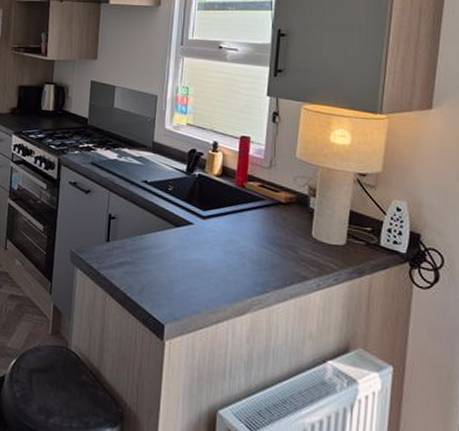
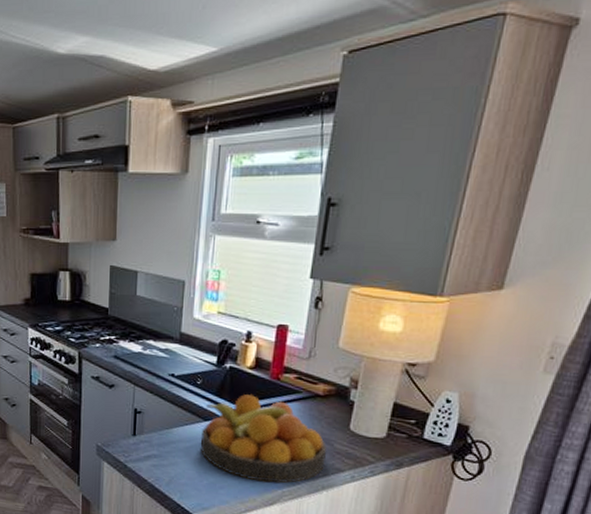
fruit bowl: none [171,201,293,292] -> present [200,394,327,484]

